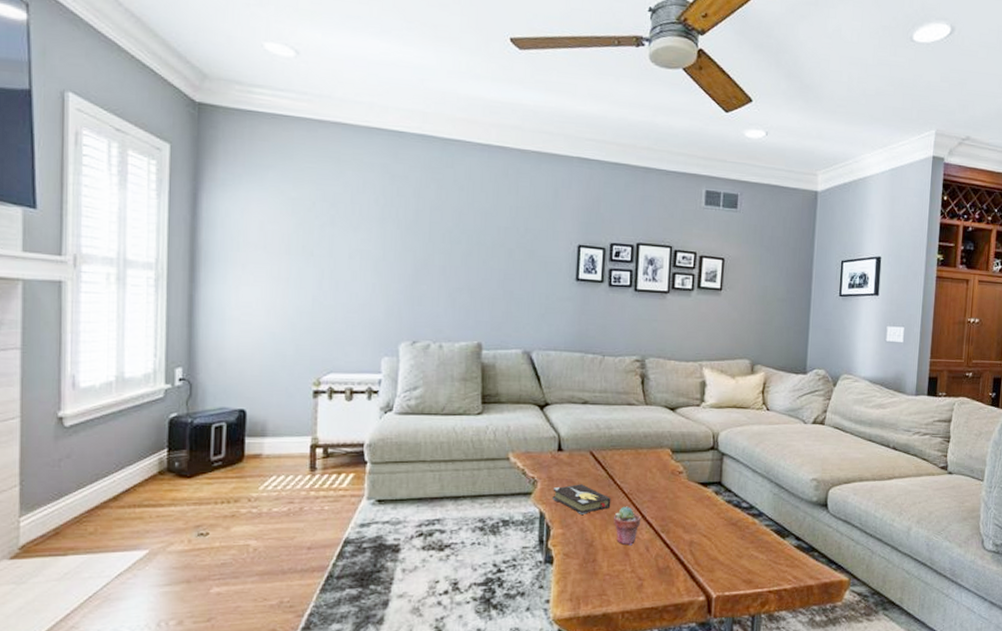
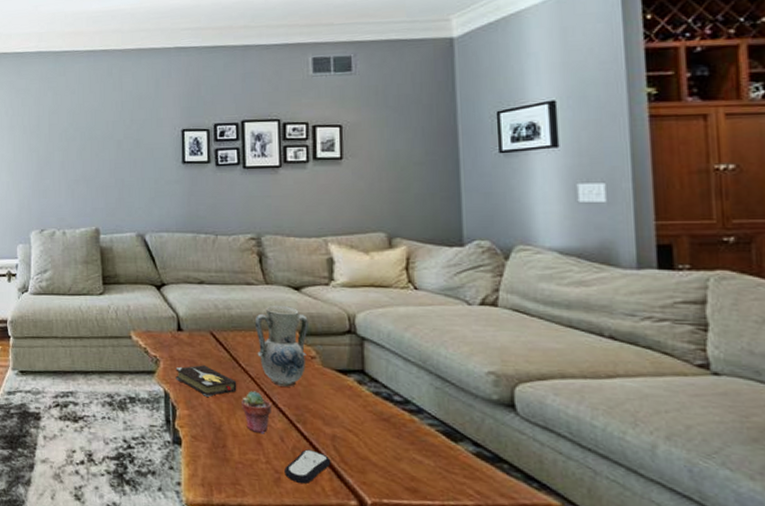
vase: none [632,424,680,500] -> present [256,305,308,387]
remote control: none [647,556,687,588] -> present [284,449,331,484]

